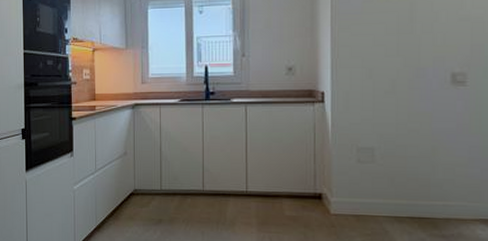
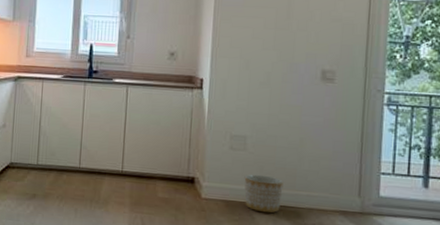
planter: none [374,186,417,226] -> present [244,174,284,214]

